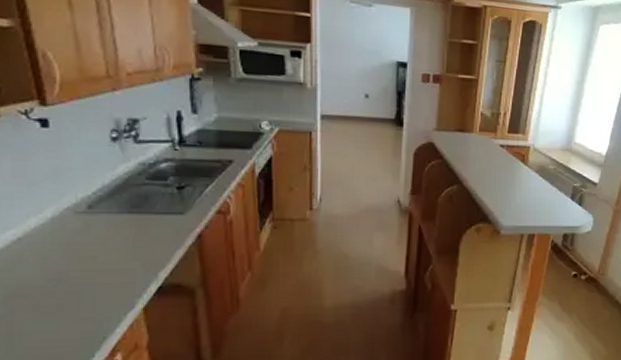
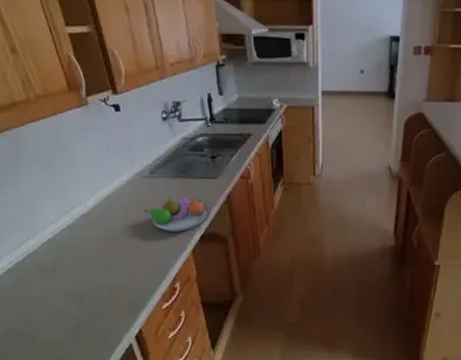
fruit bowl: none [76,239,169,284] -> present [145,197,208,232]

